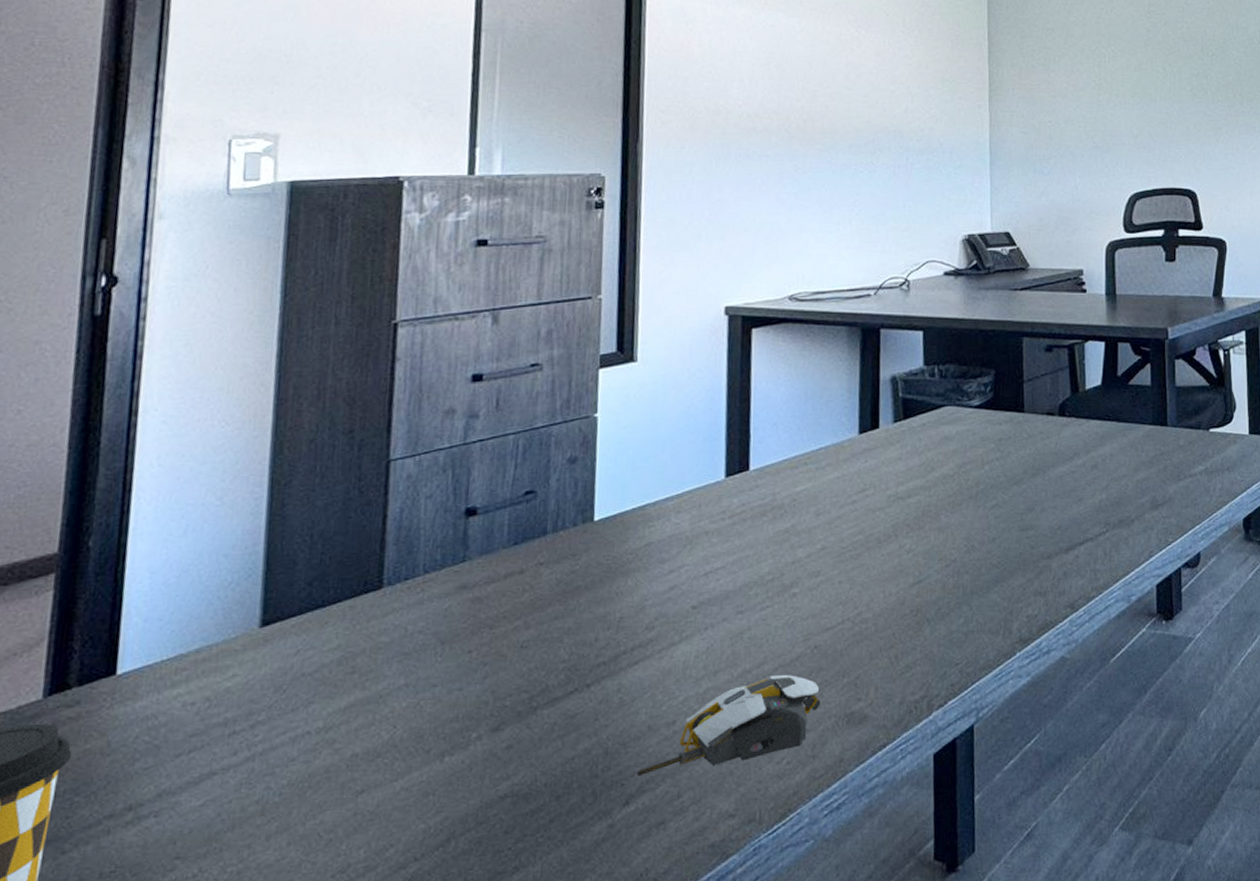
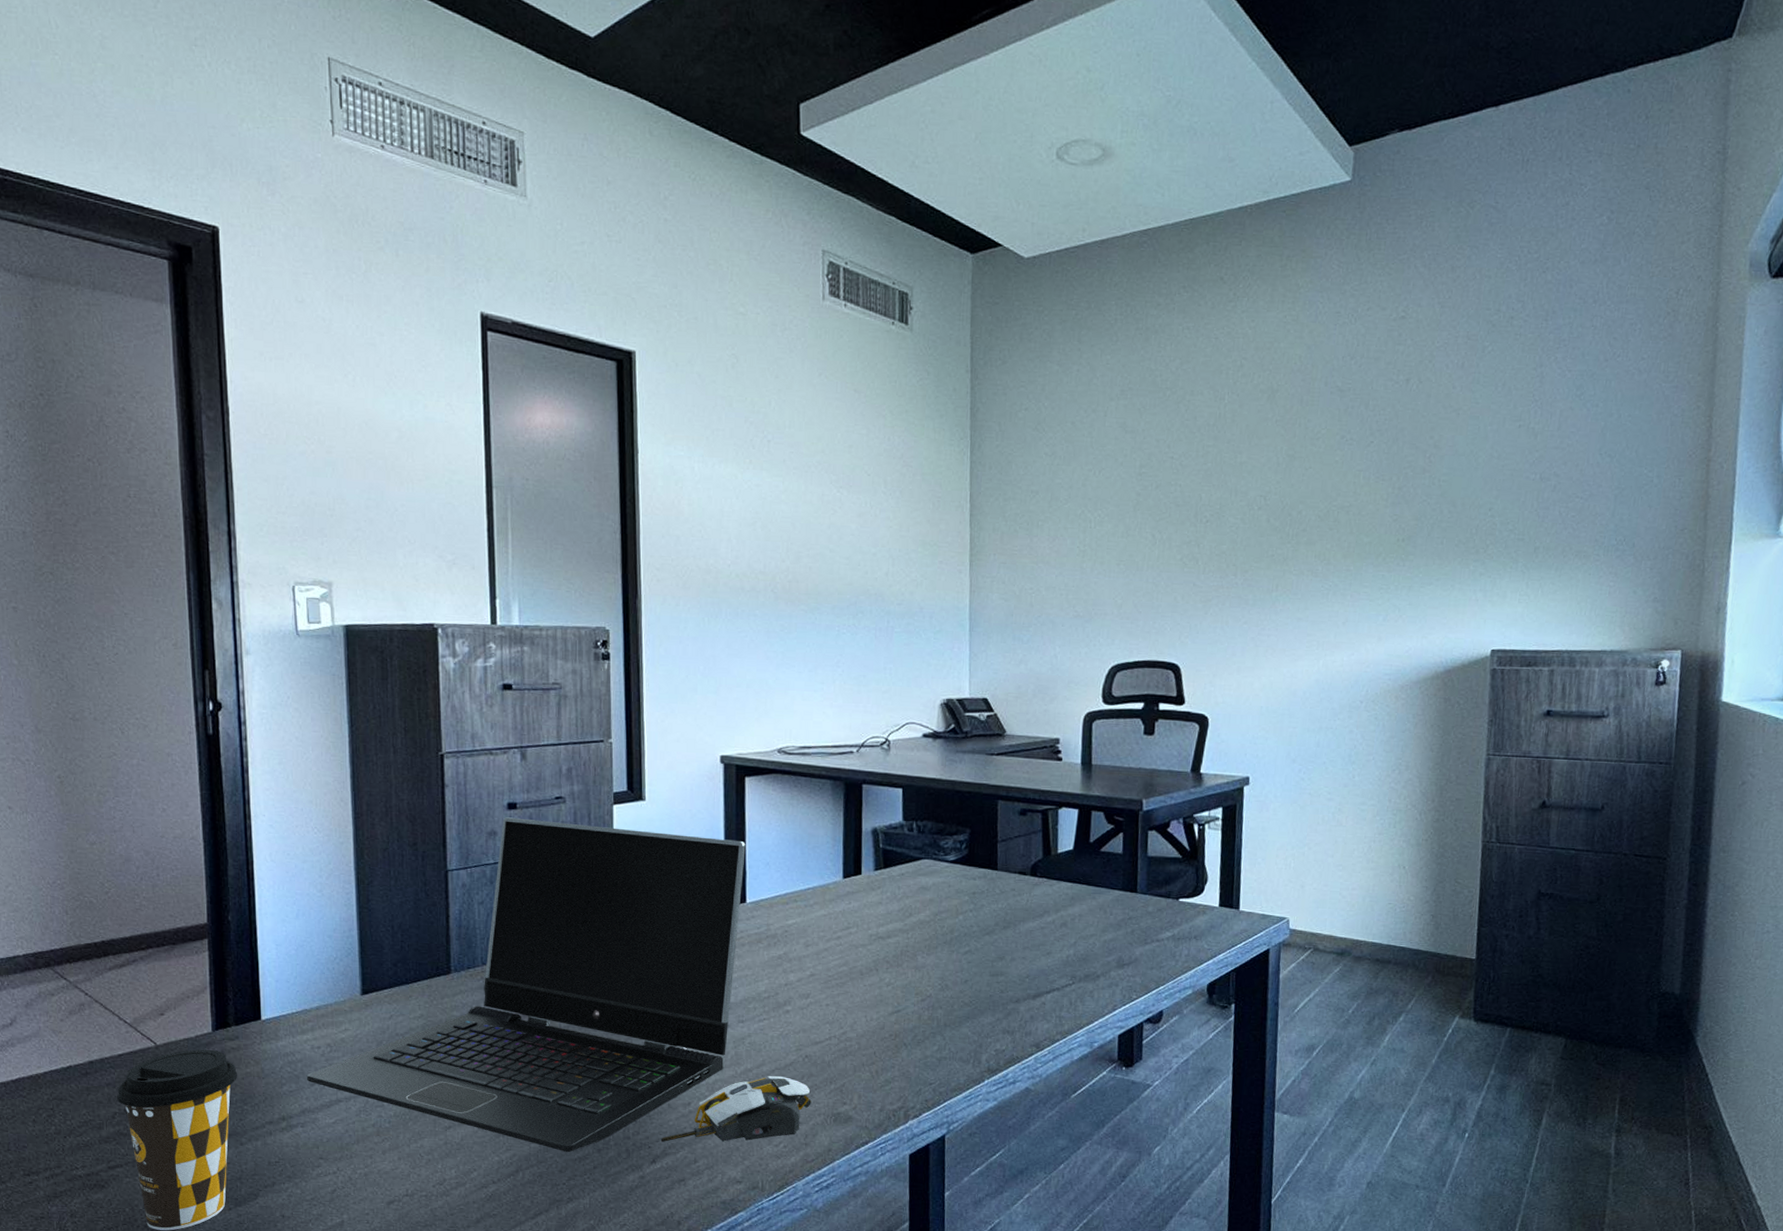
laptop computer: none [170,391,751,806] -> present [306,817,746,1153]

